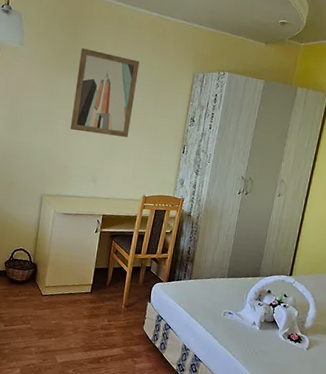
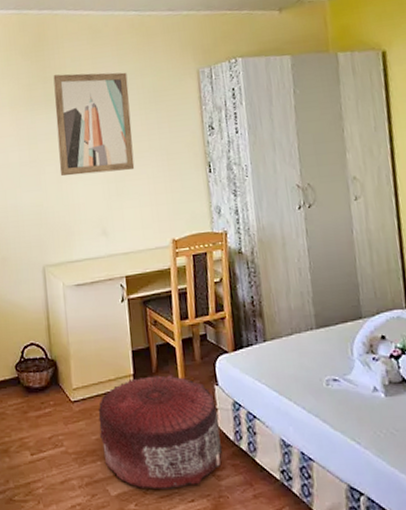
pouf: none [58,287,146,365] -> present [98,374,223,490]

